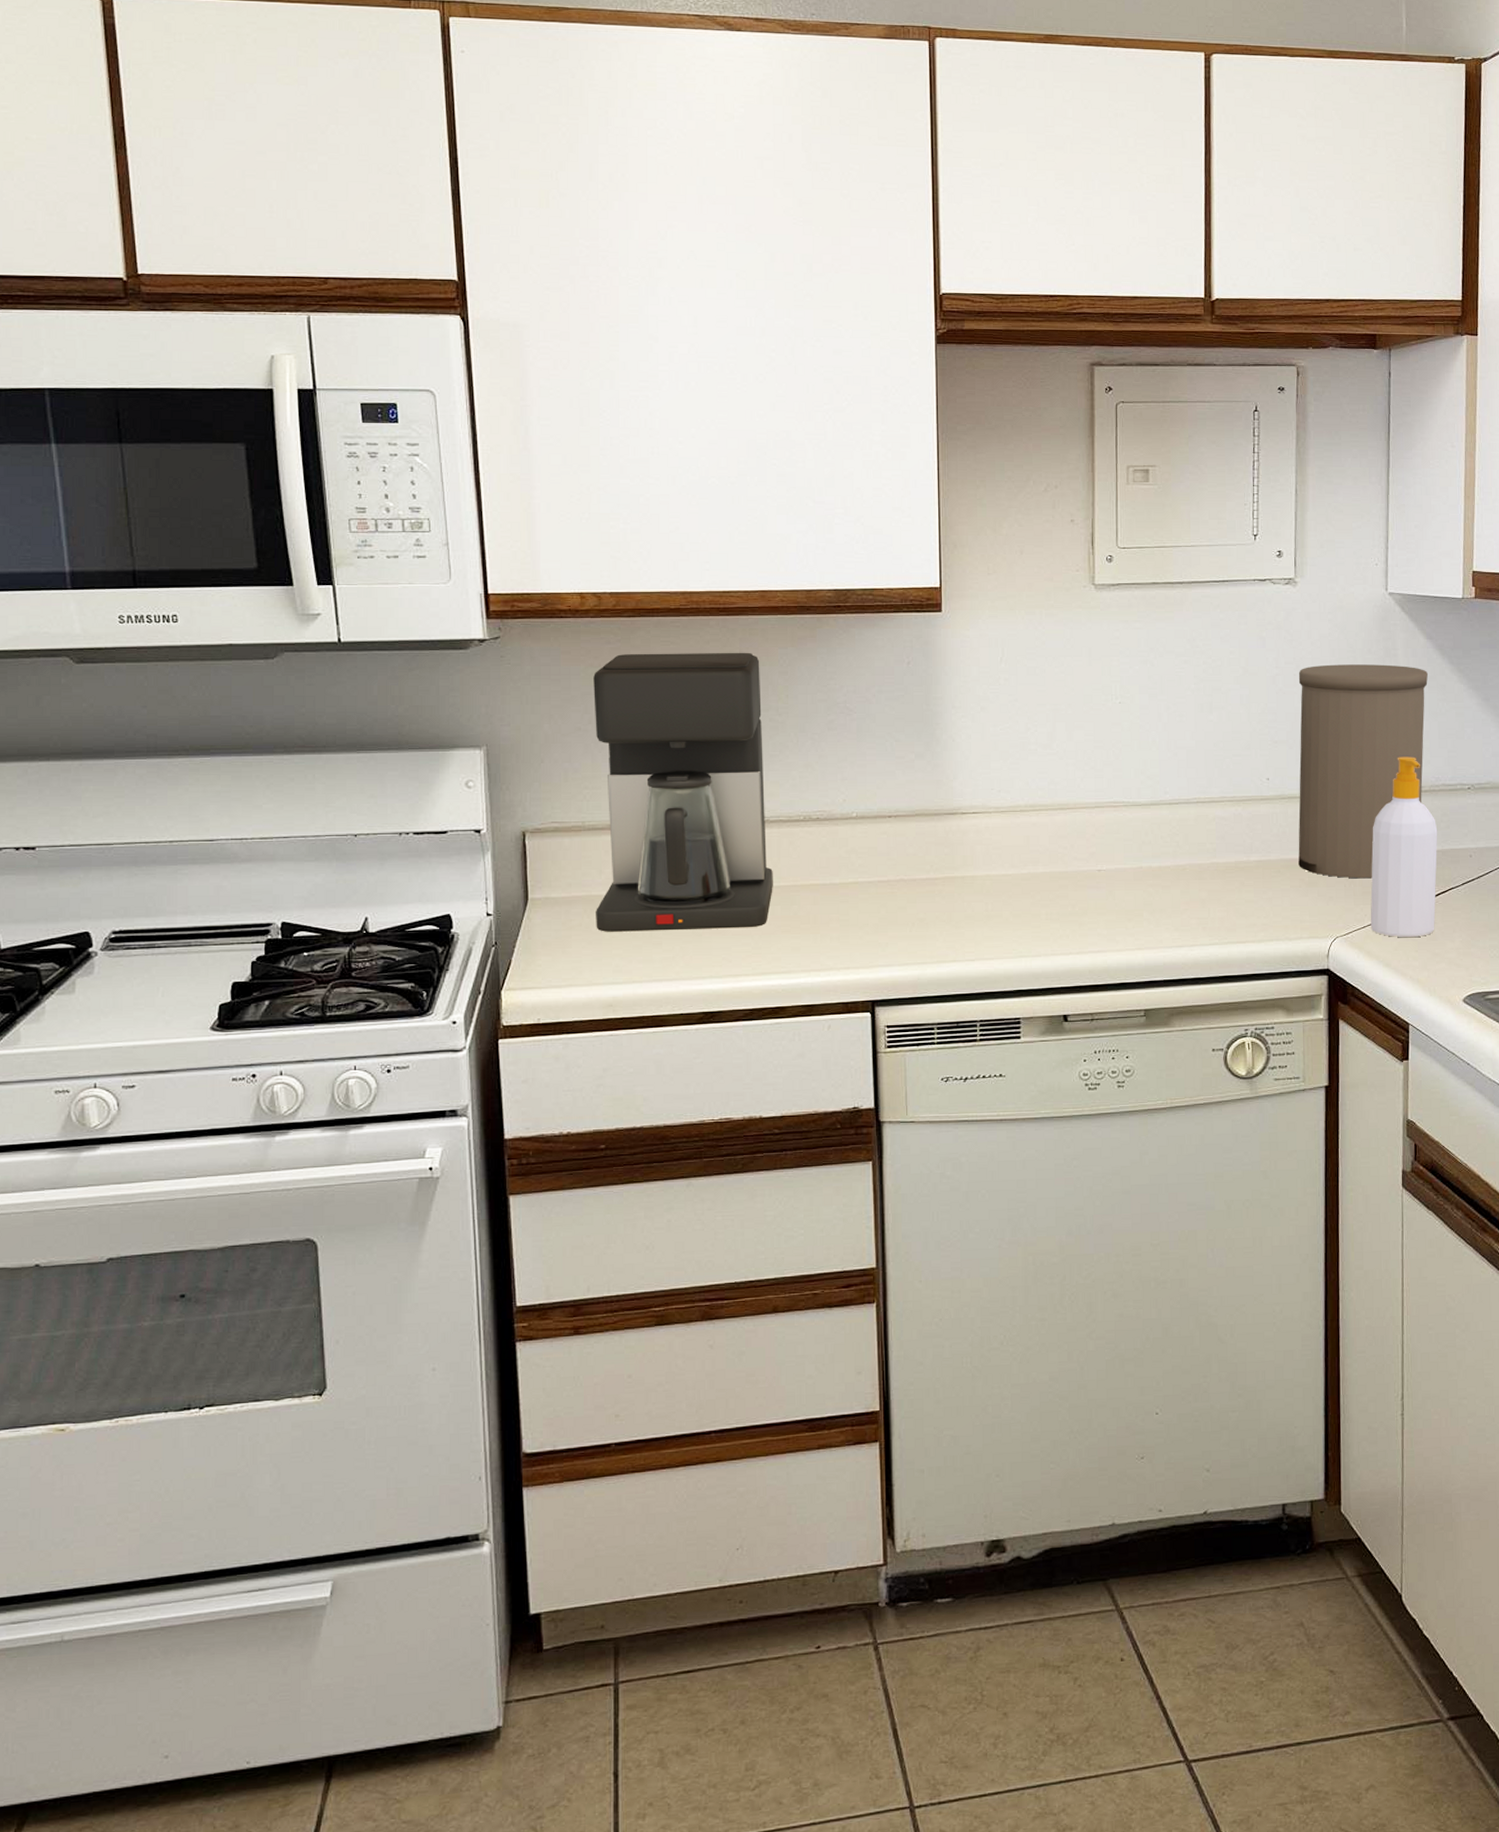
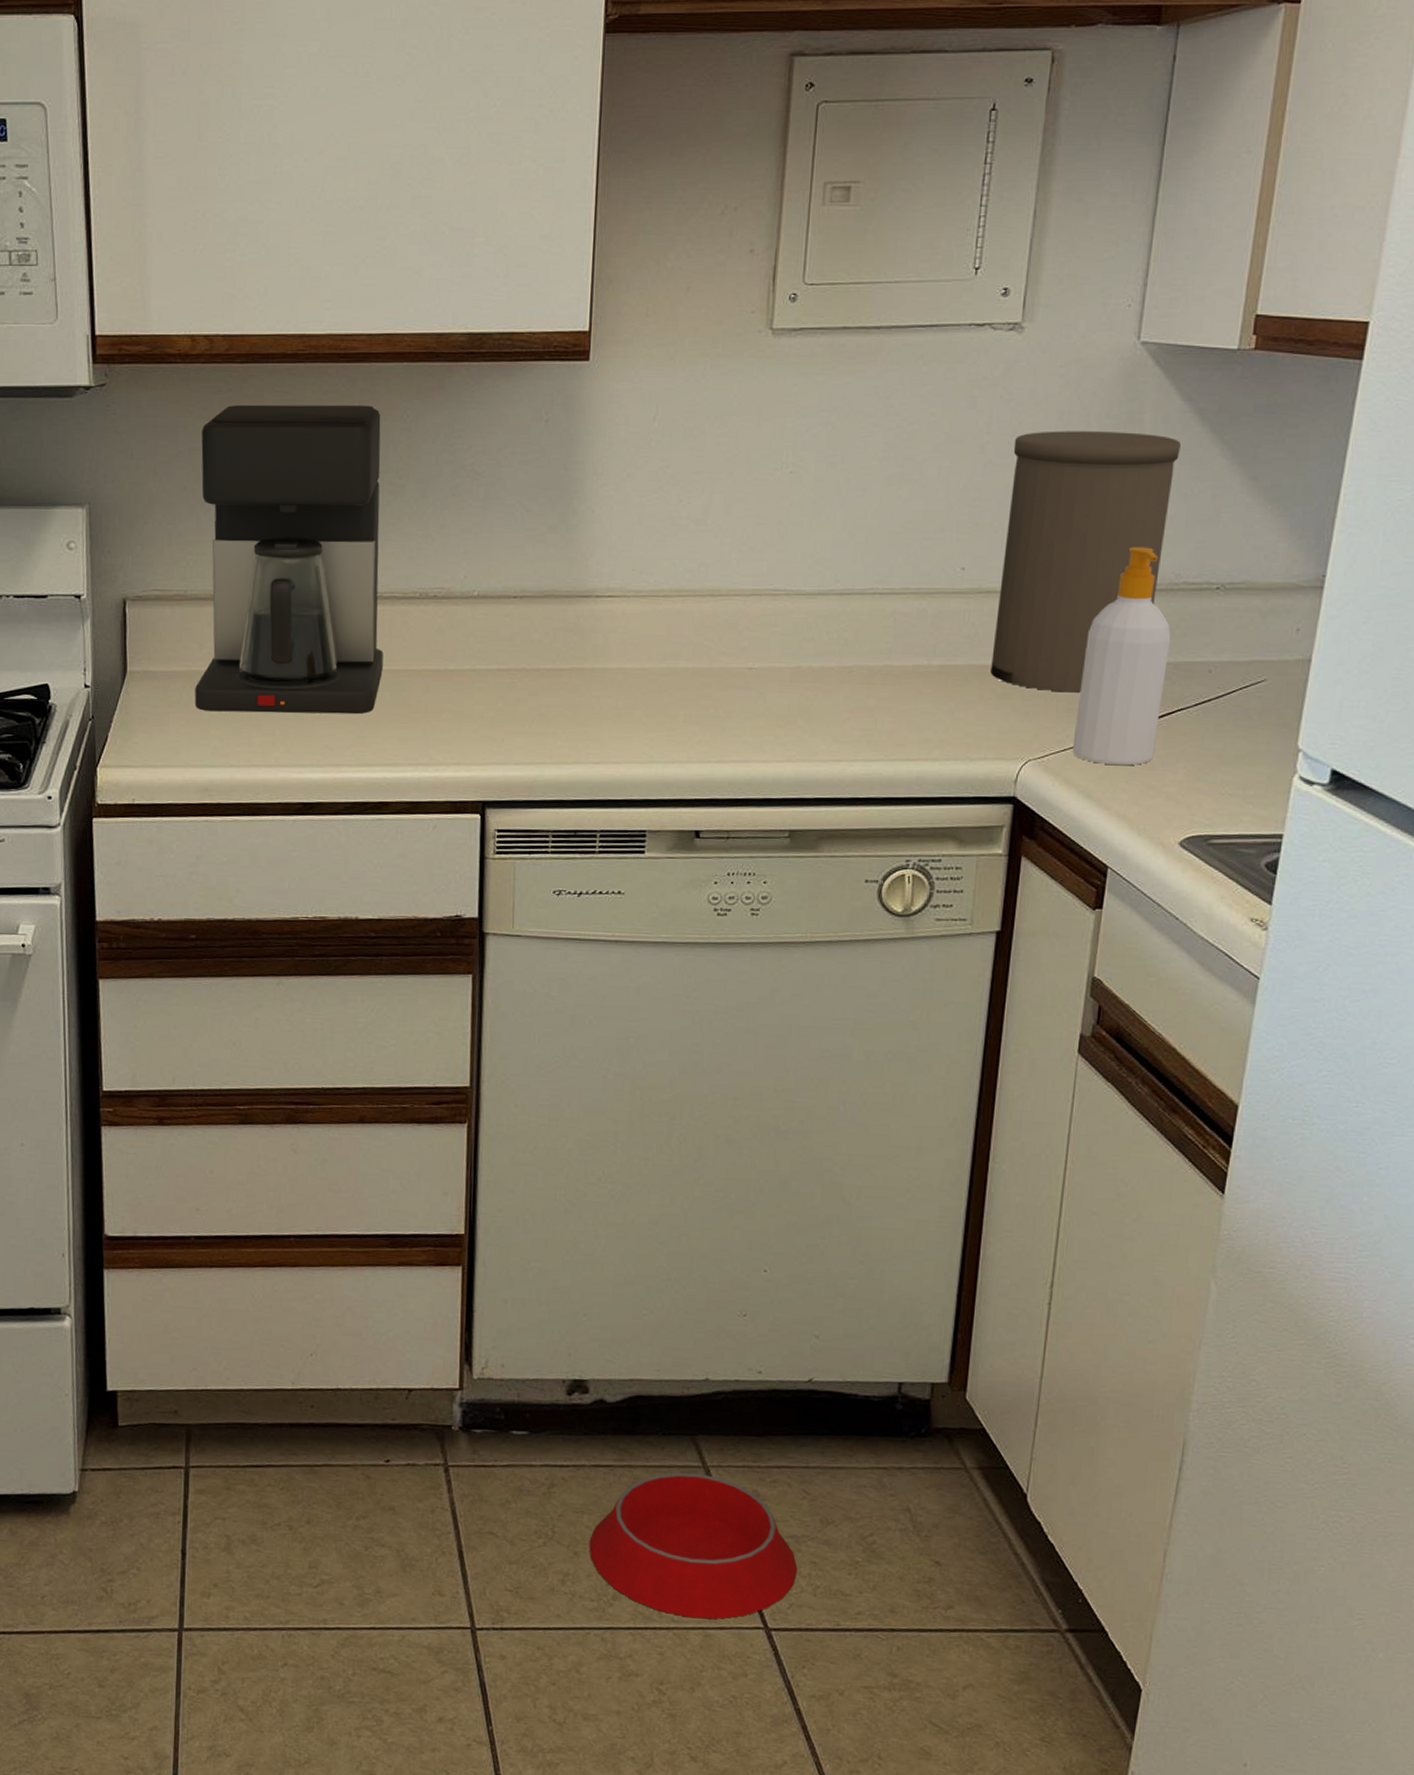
pet bowl: none [1017,1616,1210,1762] -> present [589,1472,798,1619]

